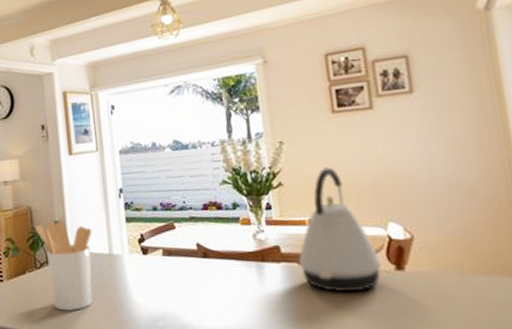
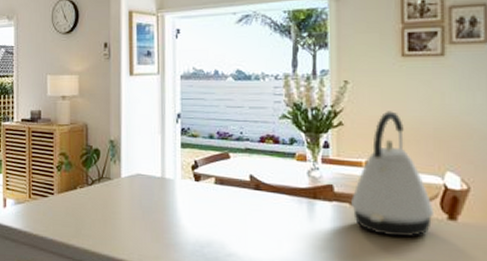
utensil holder: present [35,221,93,311] -> none [90,141,146,229]

